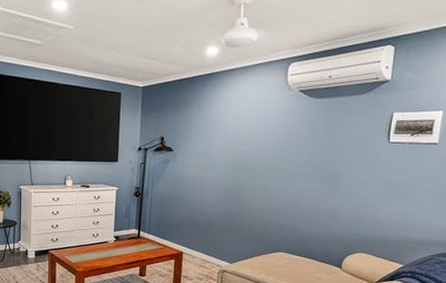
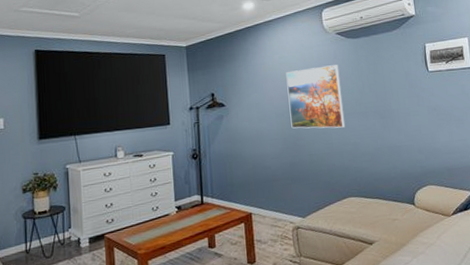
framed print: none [234,123,295,187] -> present [286,65,345,129]

